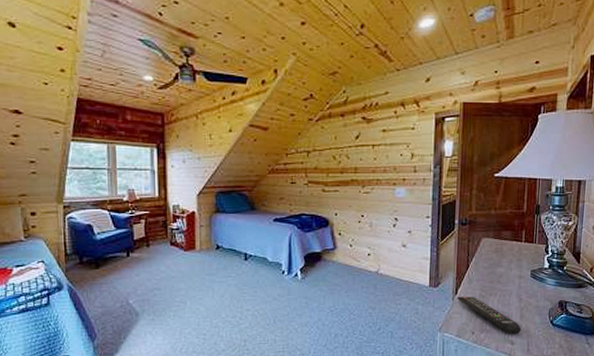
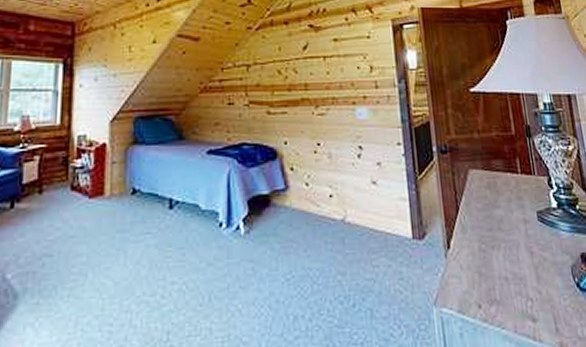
remote control: present [457,296,521,334] -> none [451,251,542,306]

